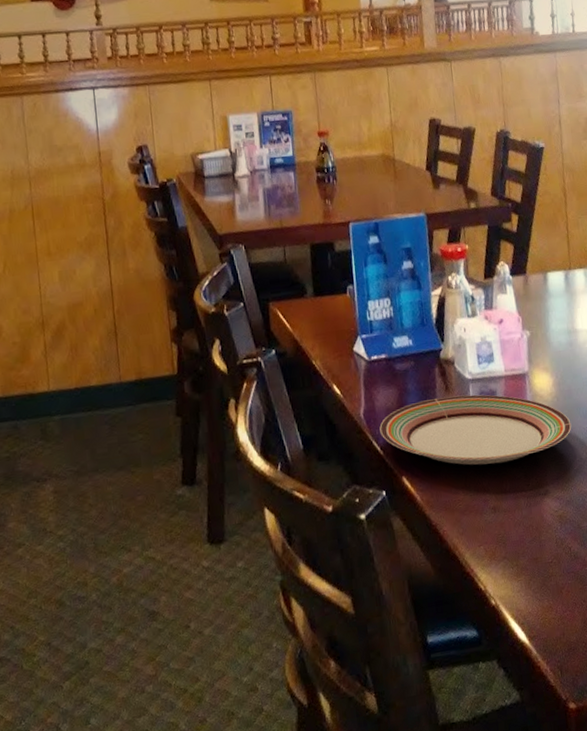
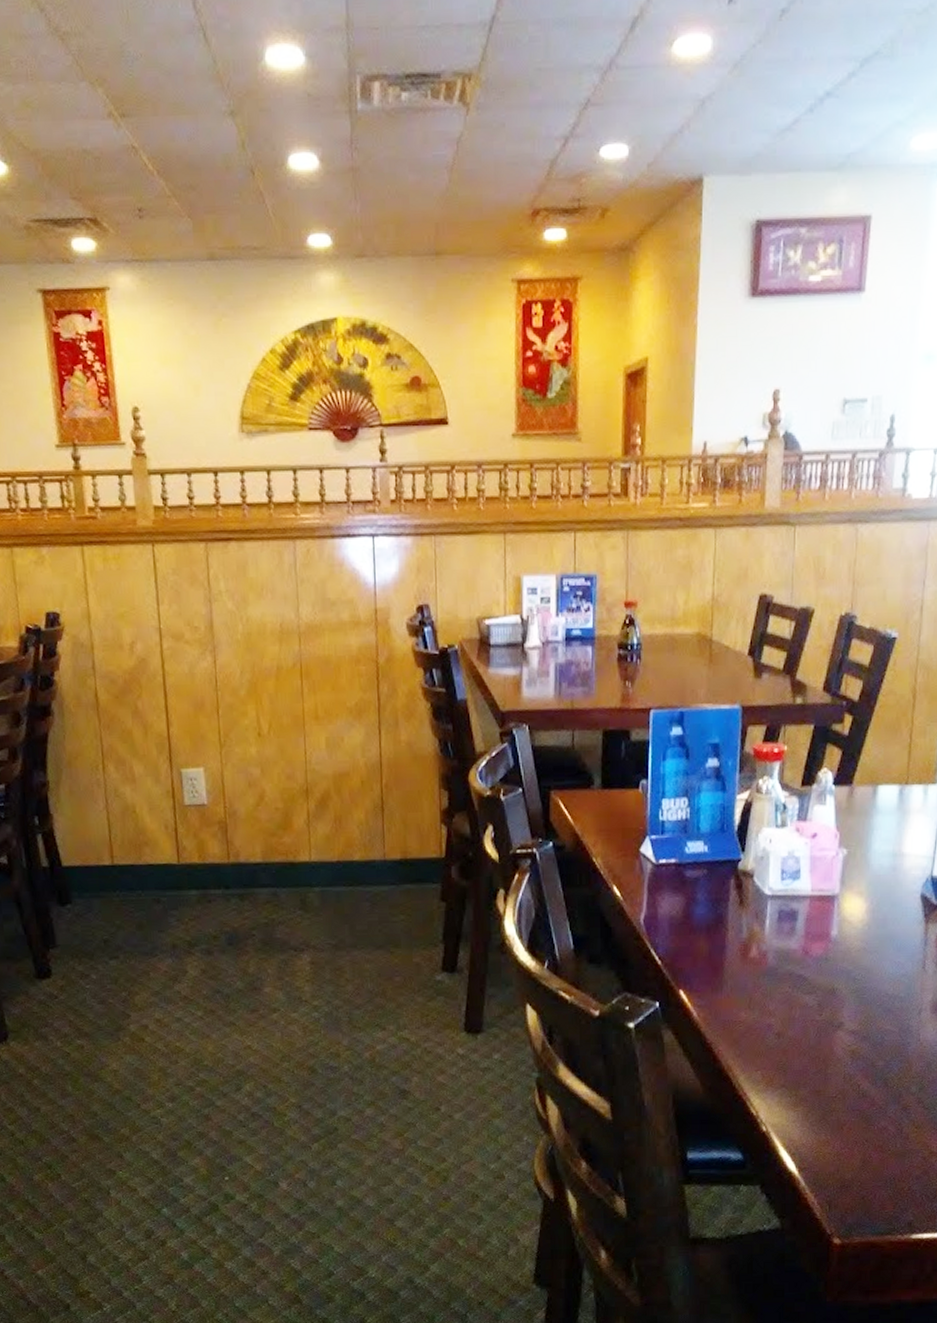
plate: present [379,394,572,465] -> none [660,911,881,989]

